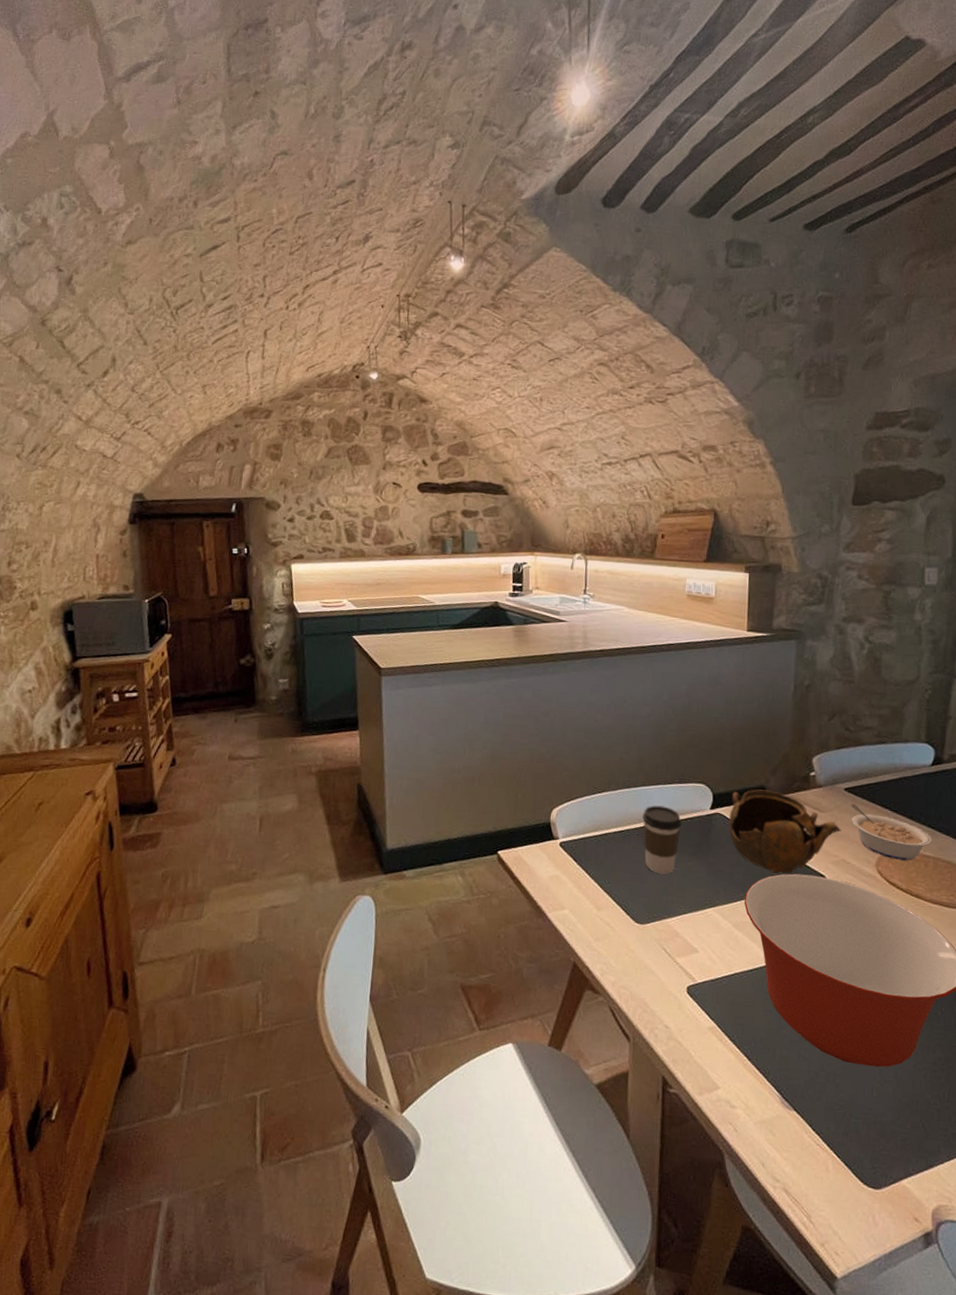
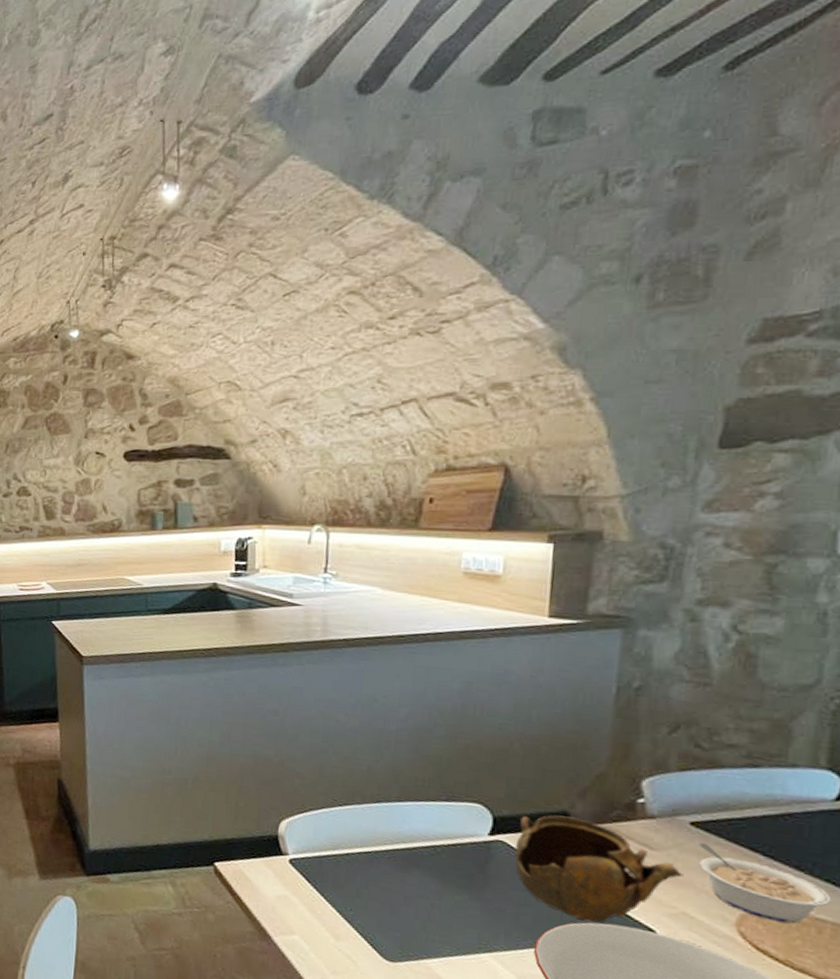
coffee cup: present [642,805,682,874] -> none [396,825,449,908]

